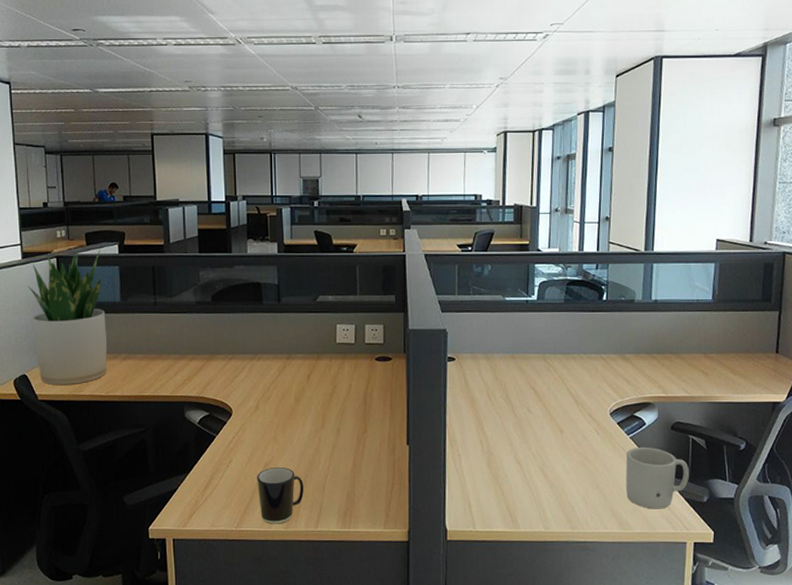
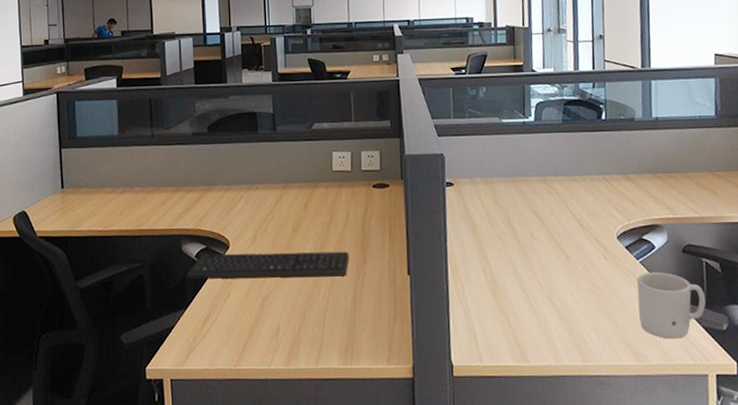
planter: present [27,248,108,386] -> none [28,83,105,222]
computer keyboard: none [190,421,350,445] -> present [187,251,349,280]
mug: present [257,466,304,524] -> none [255,300,304,362]

